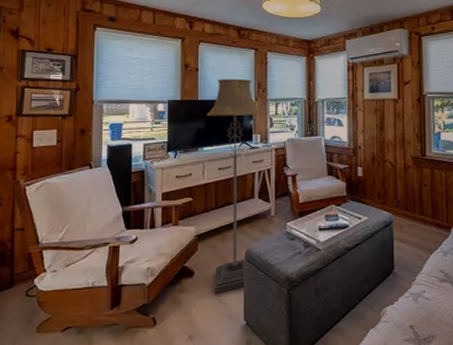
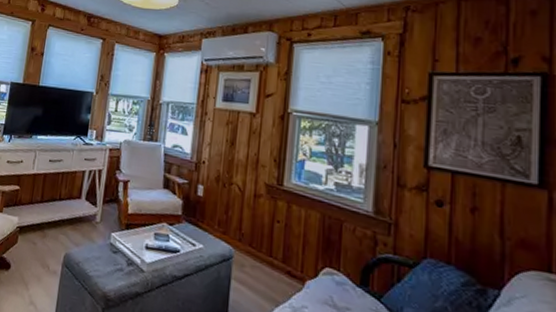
floor lamp: present [206,78,261,294] -> none [27,66,100,295]

